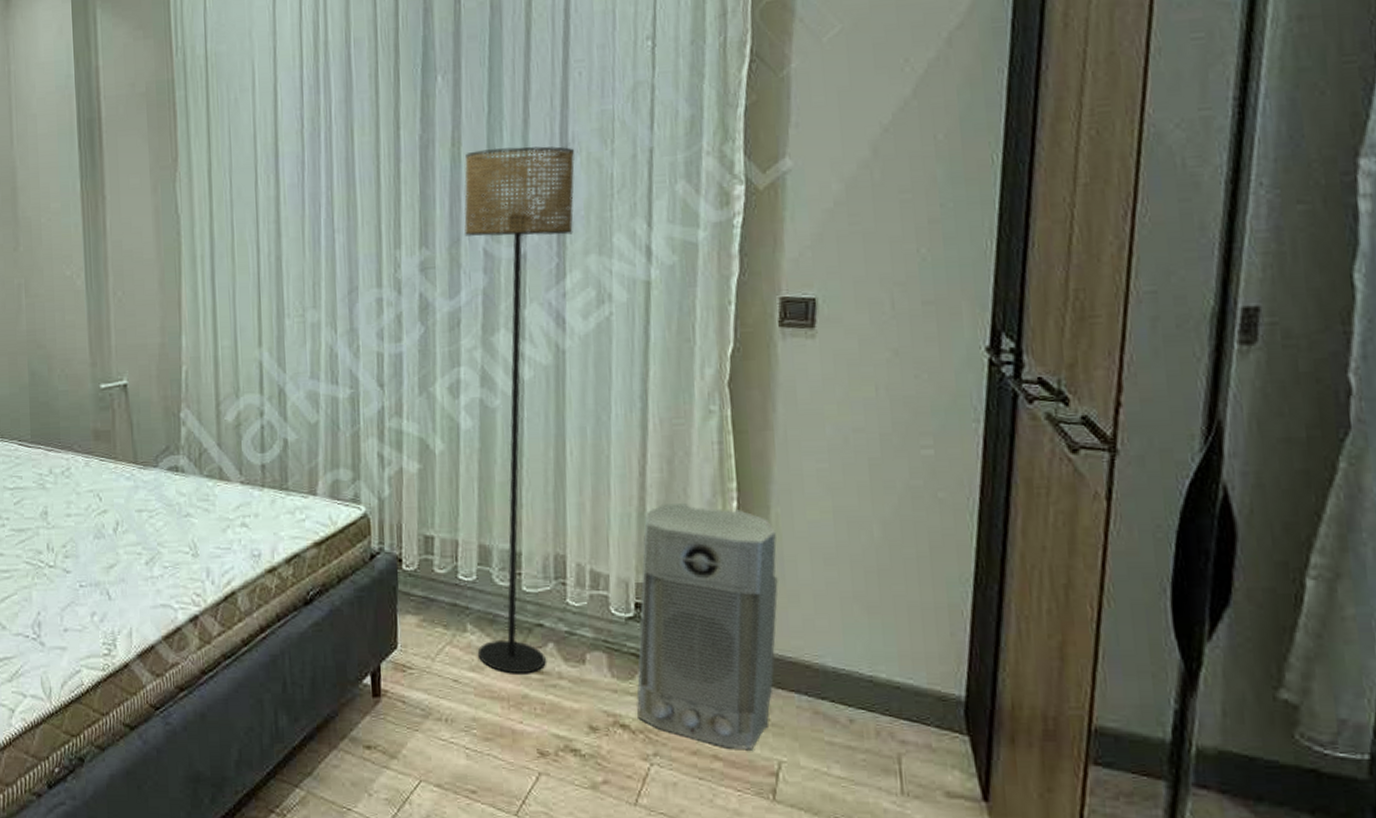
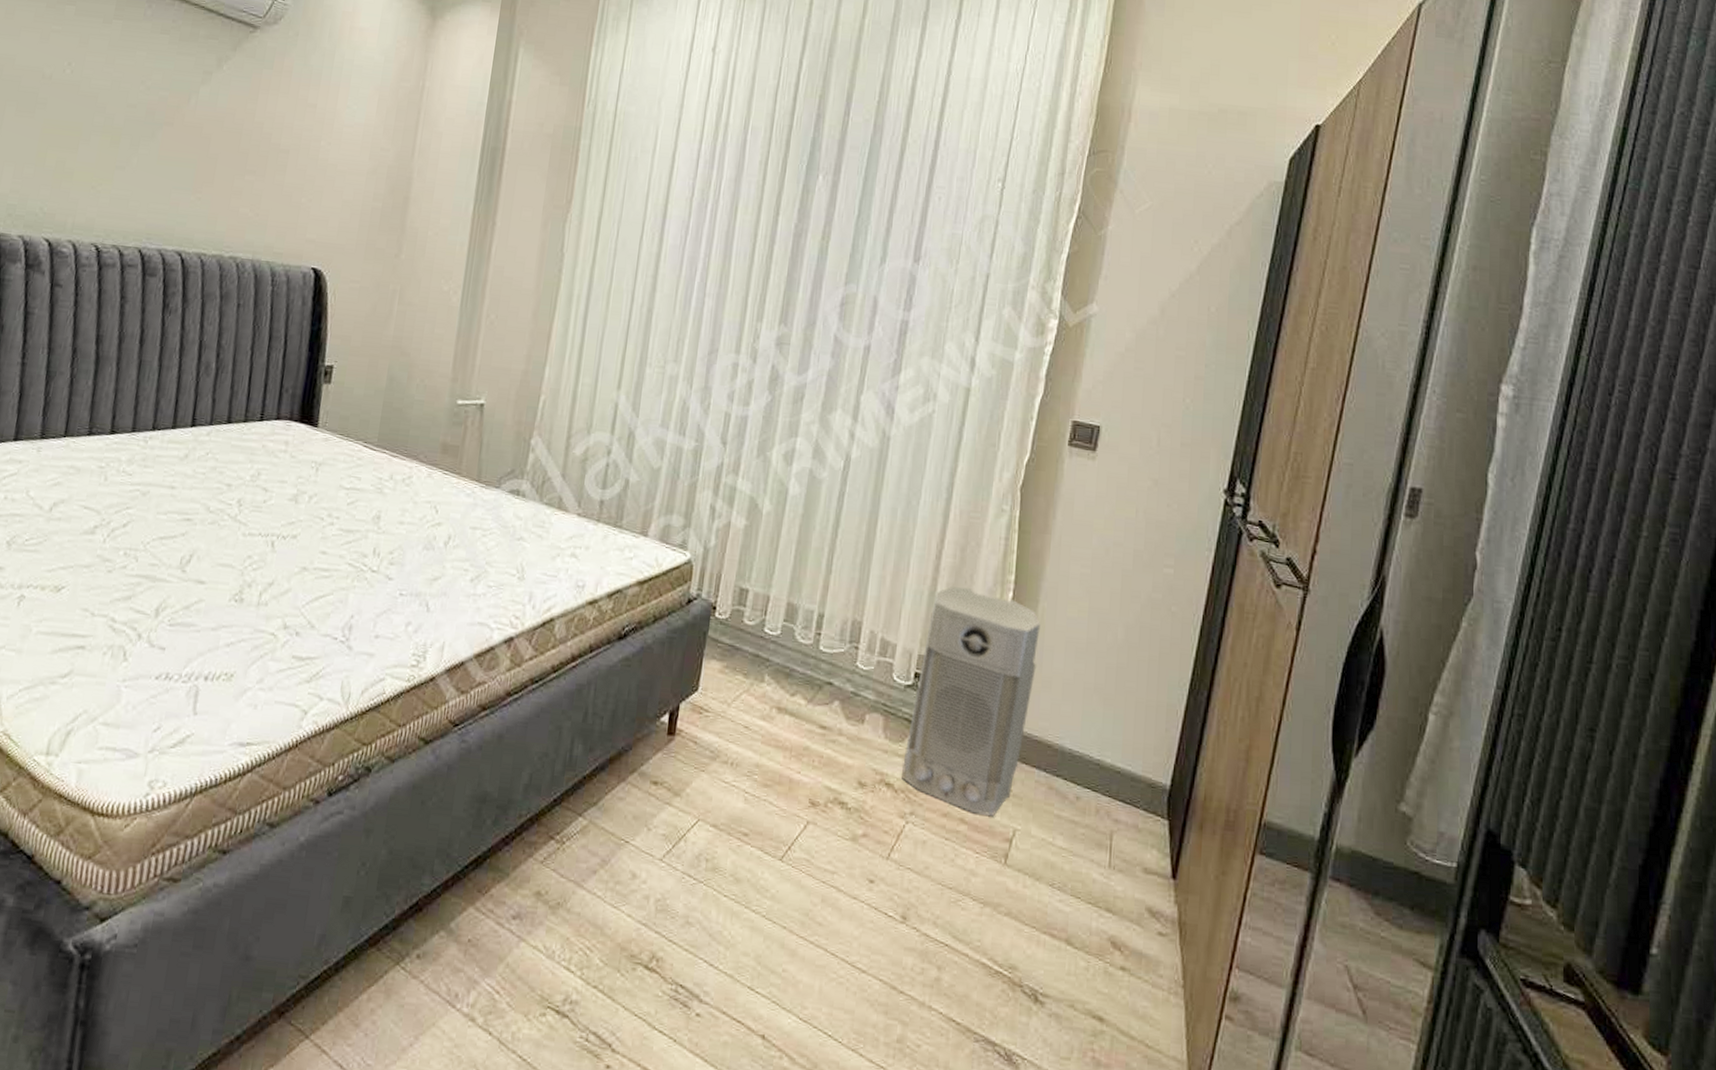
floor lamp: present [464,146,575,674] -> none [770,247,925,728]

